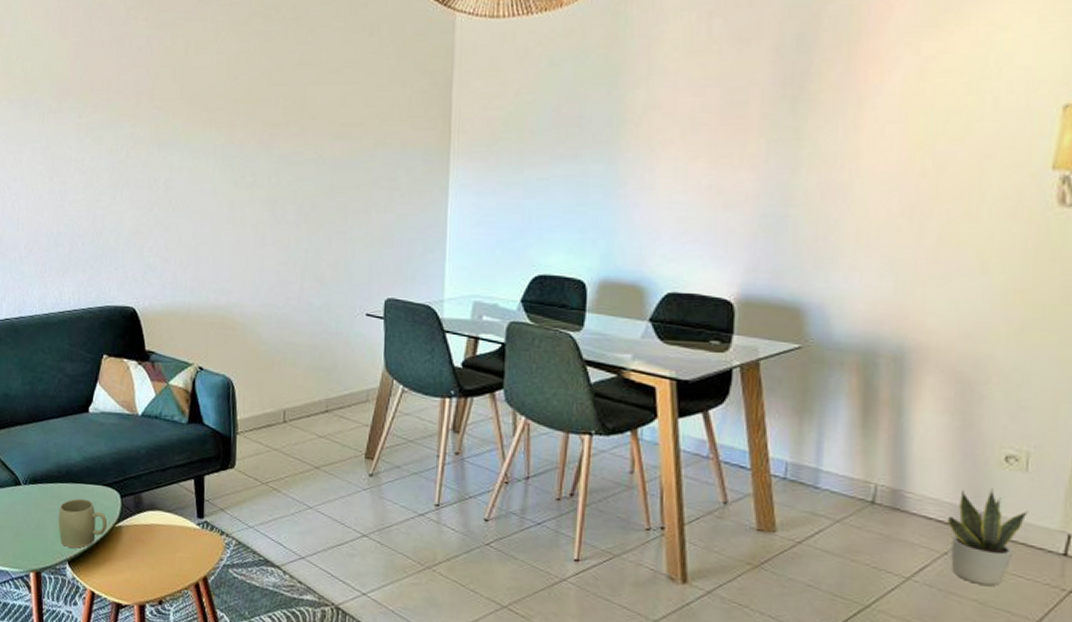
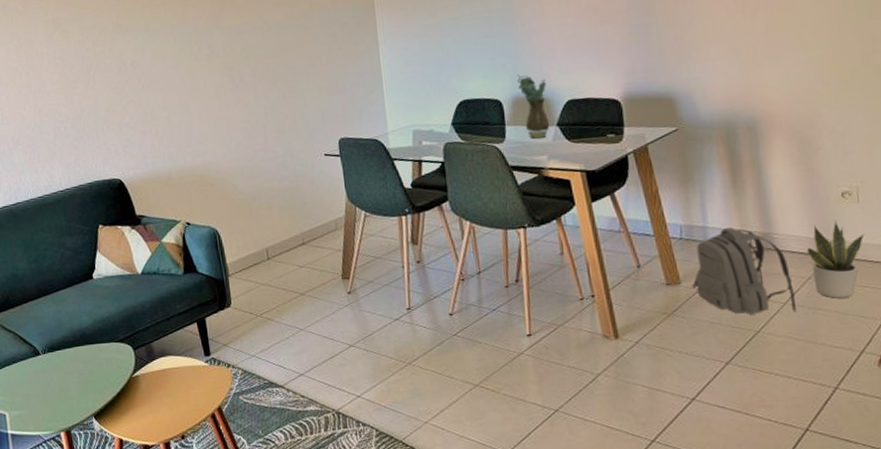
mug: present [58,498,108,548] -> none [78,357,125,403]
vase: none [608,255,643,333] -> present [517,75,550,139]
backpack: none [790,474,923,592] -> present [692,226,797,314]

